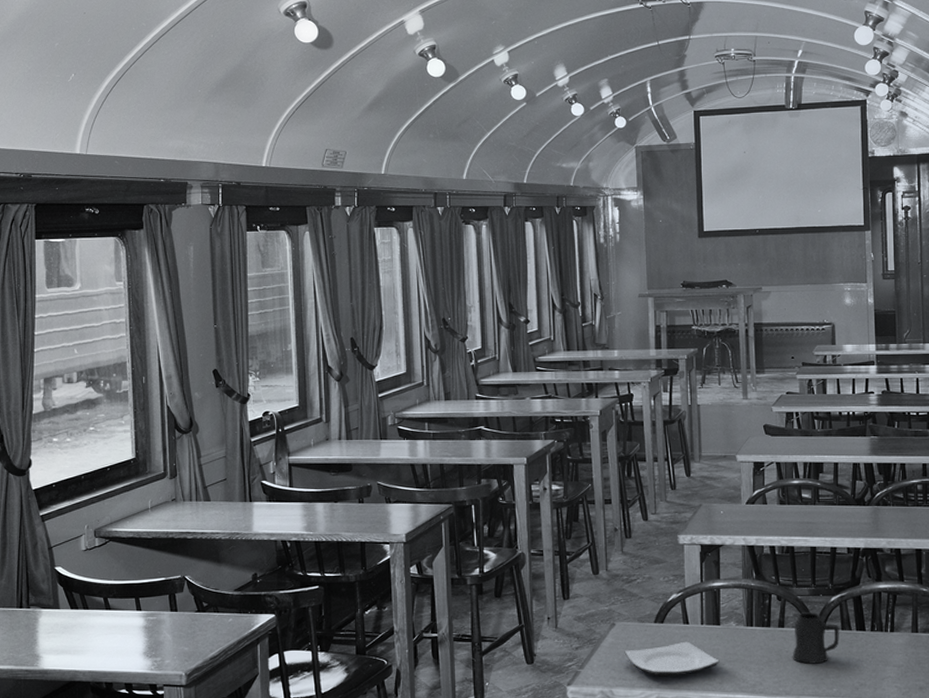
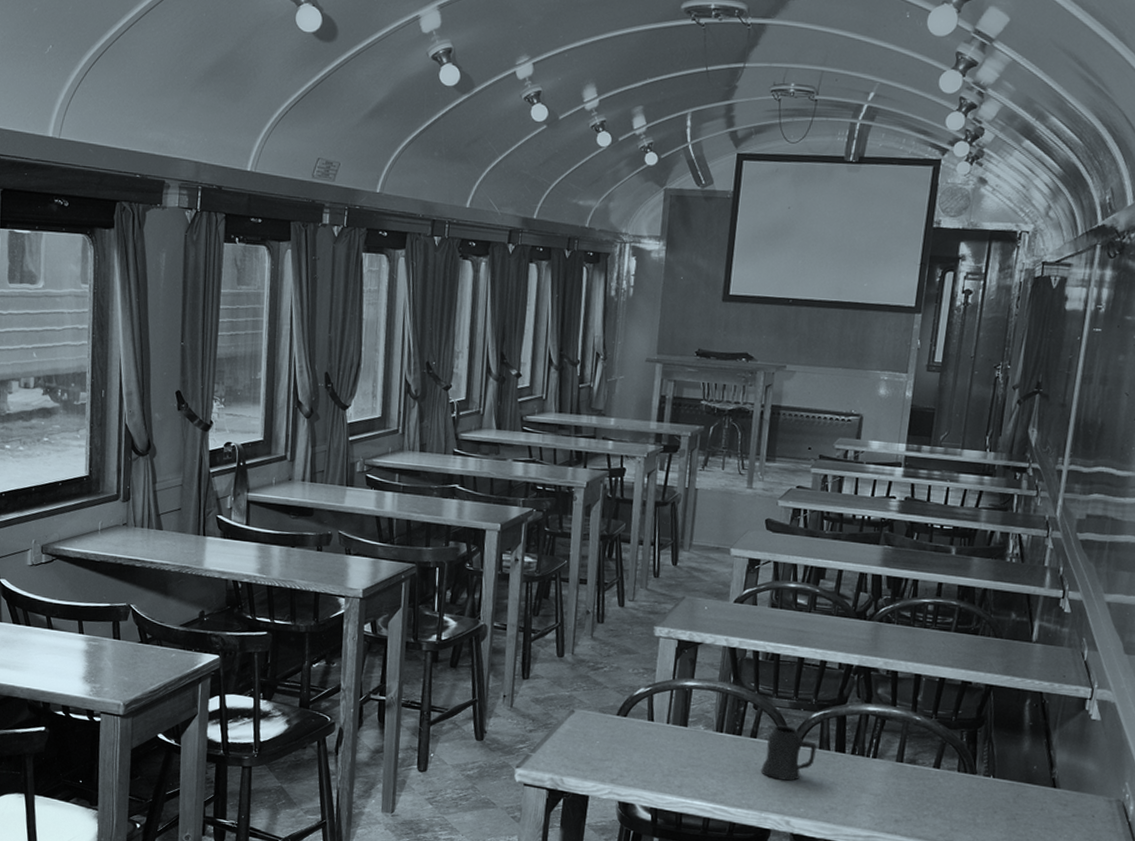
plate: present [624,641,720,677] -> none [580,738,682,774]

